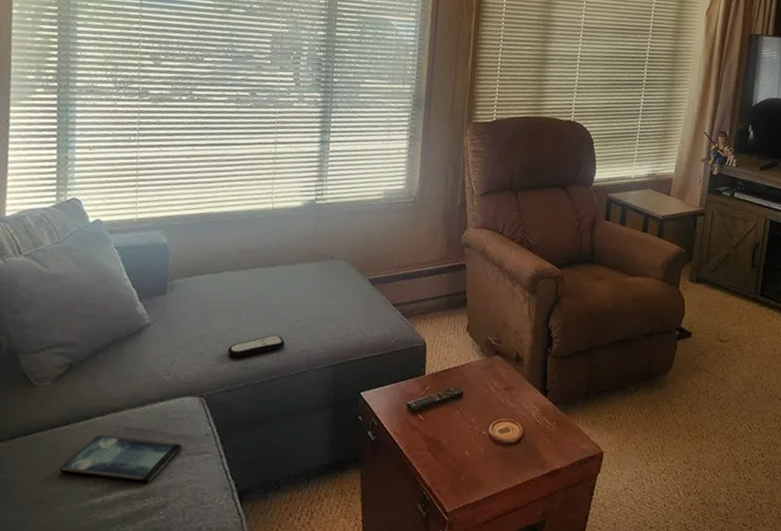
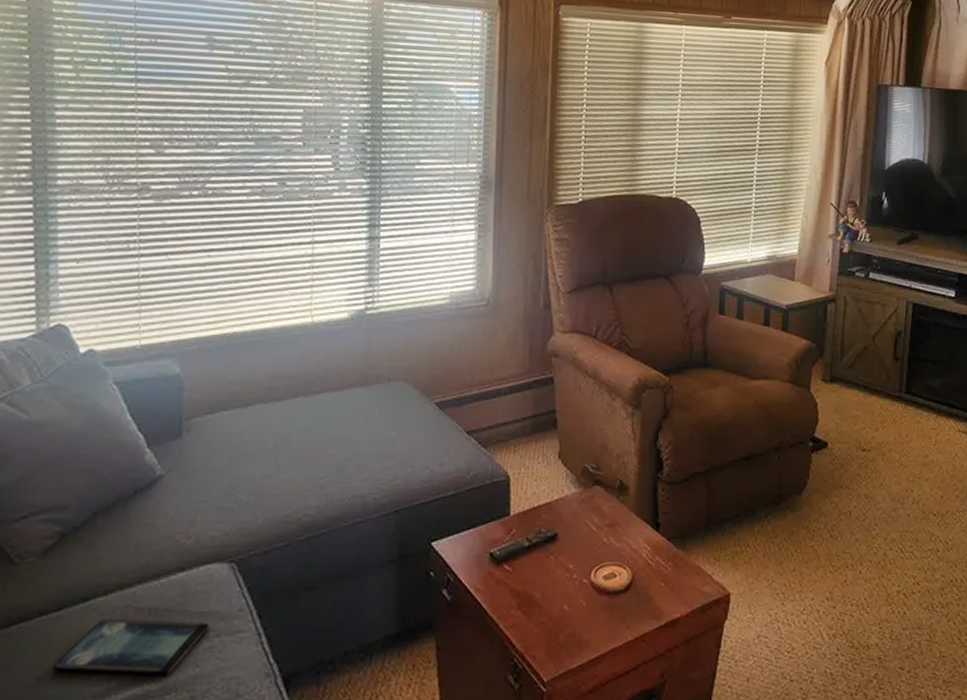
remote control: present [227,334,286,358] -> none [262,477,335,510]

